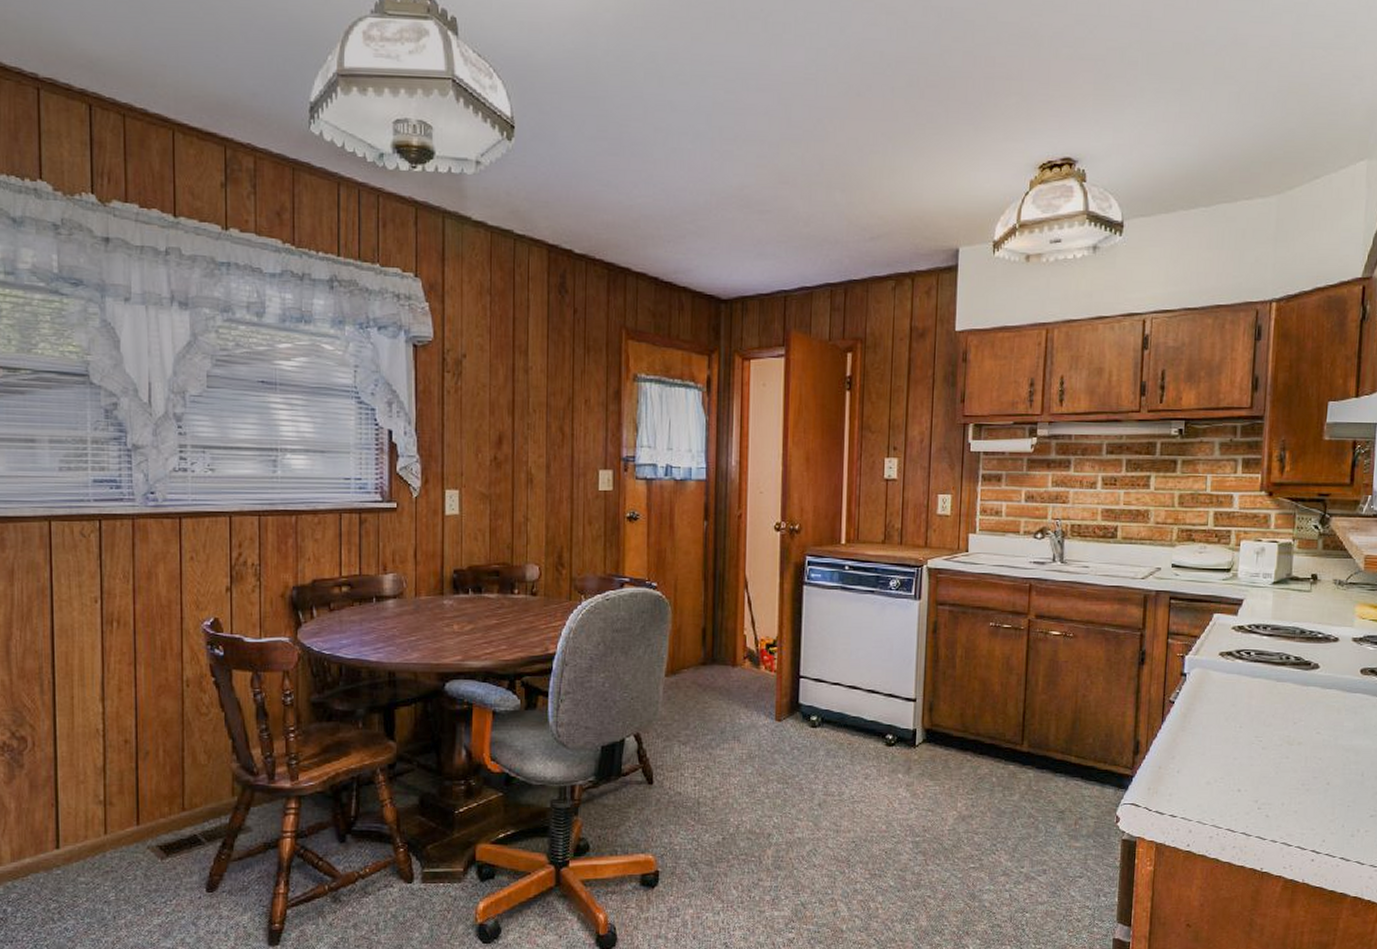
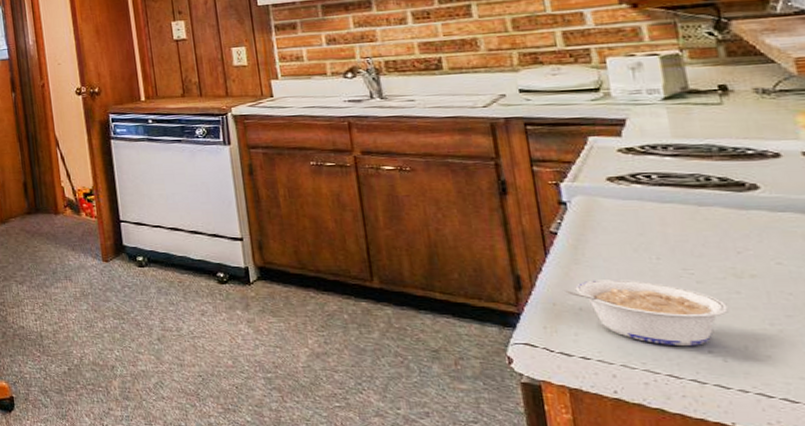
legume: none [1170,745,1279,805] -> present [565,280,729,347]

